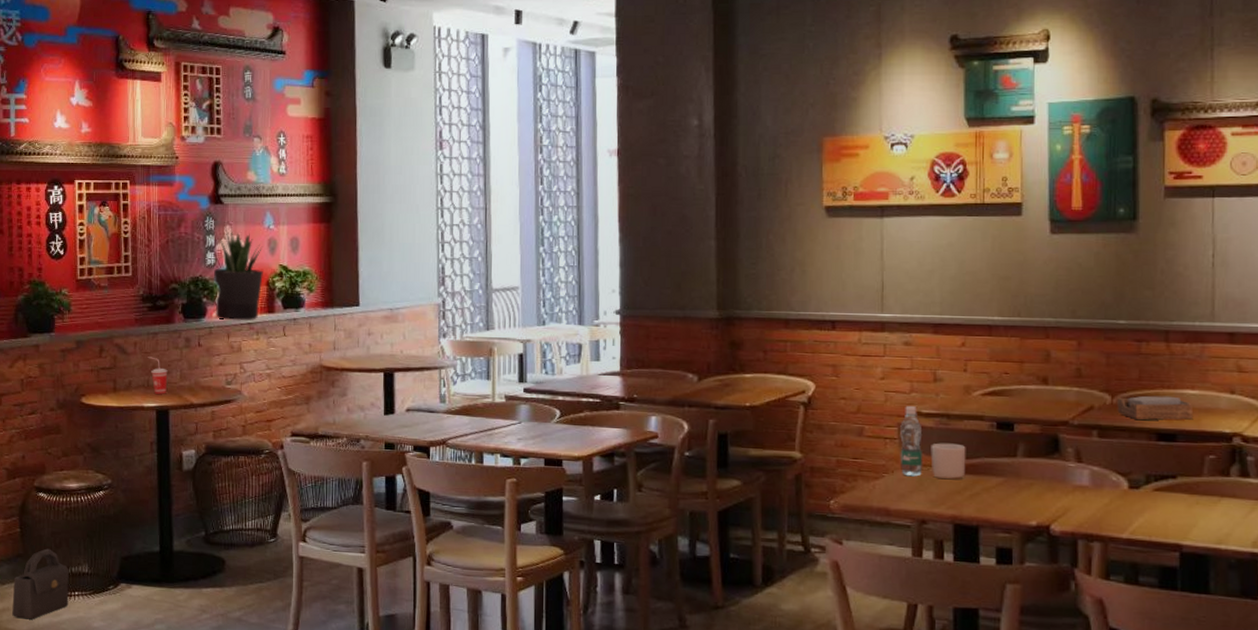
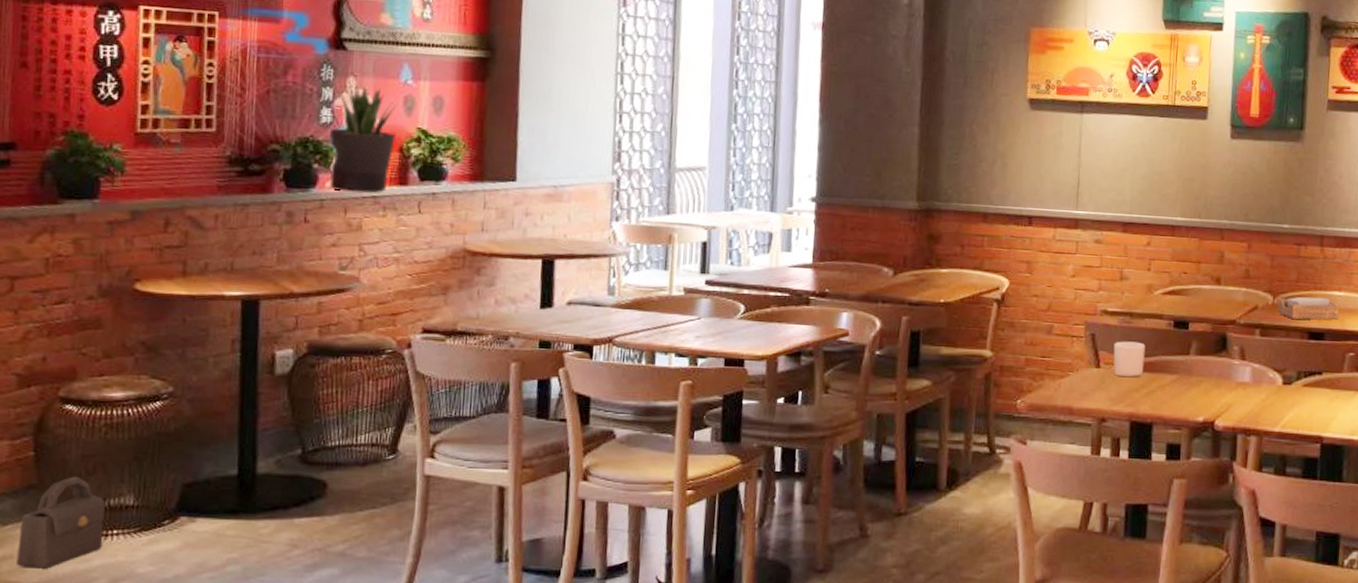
beverage cup: present [147,357,168,394] -> none [232,233,261,281]
bottle: present [900,406,923,477] -> none [1085,304,1108,375]

